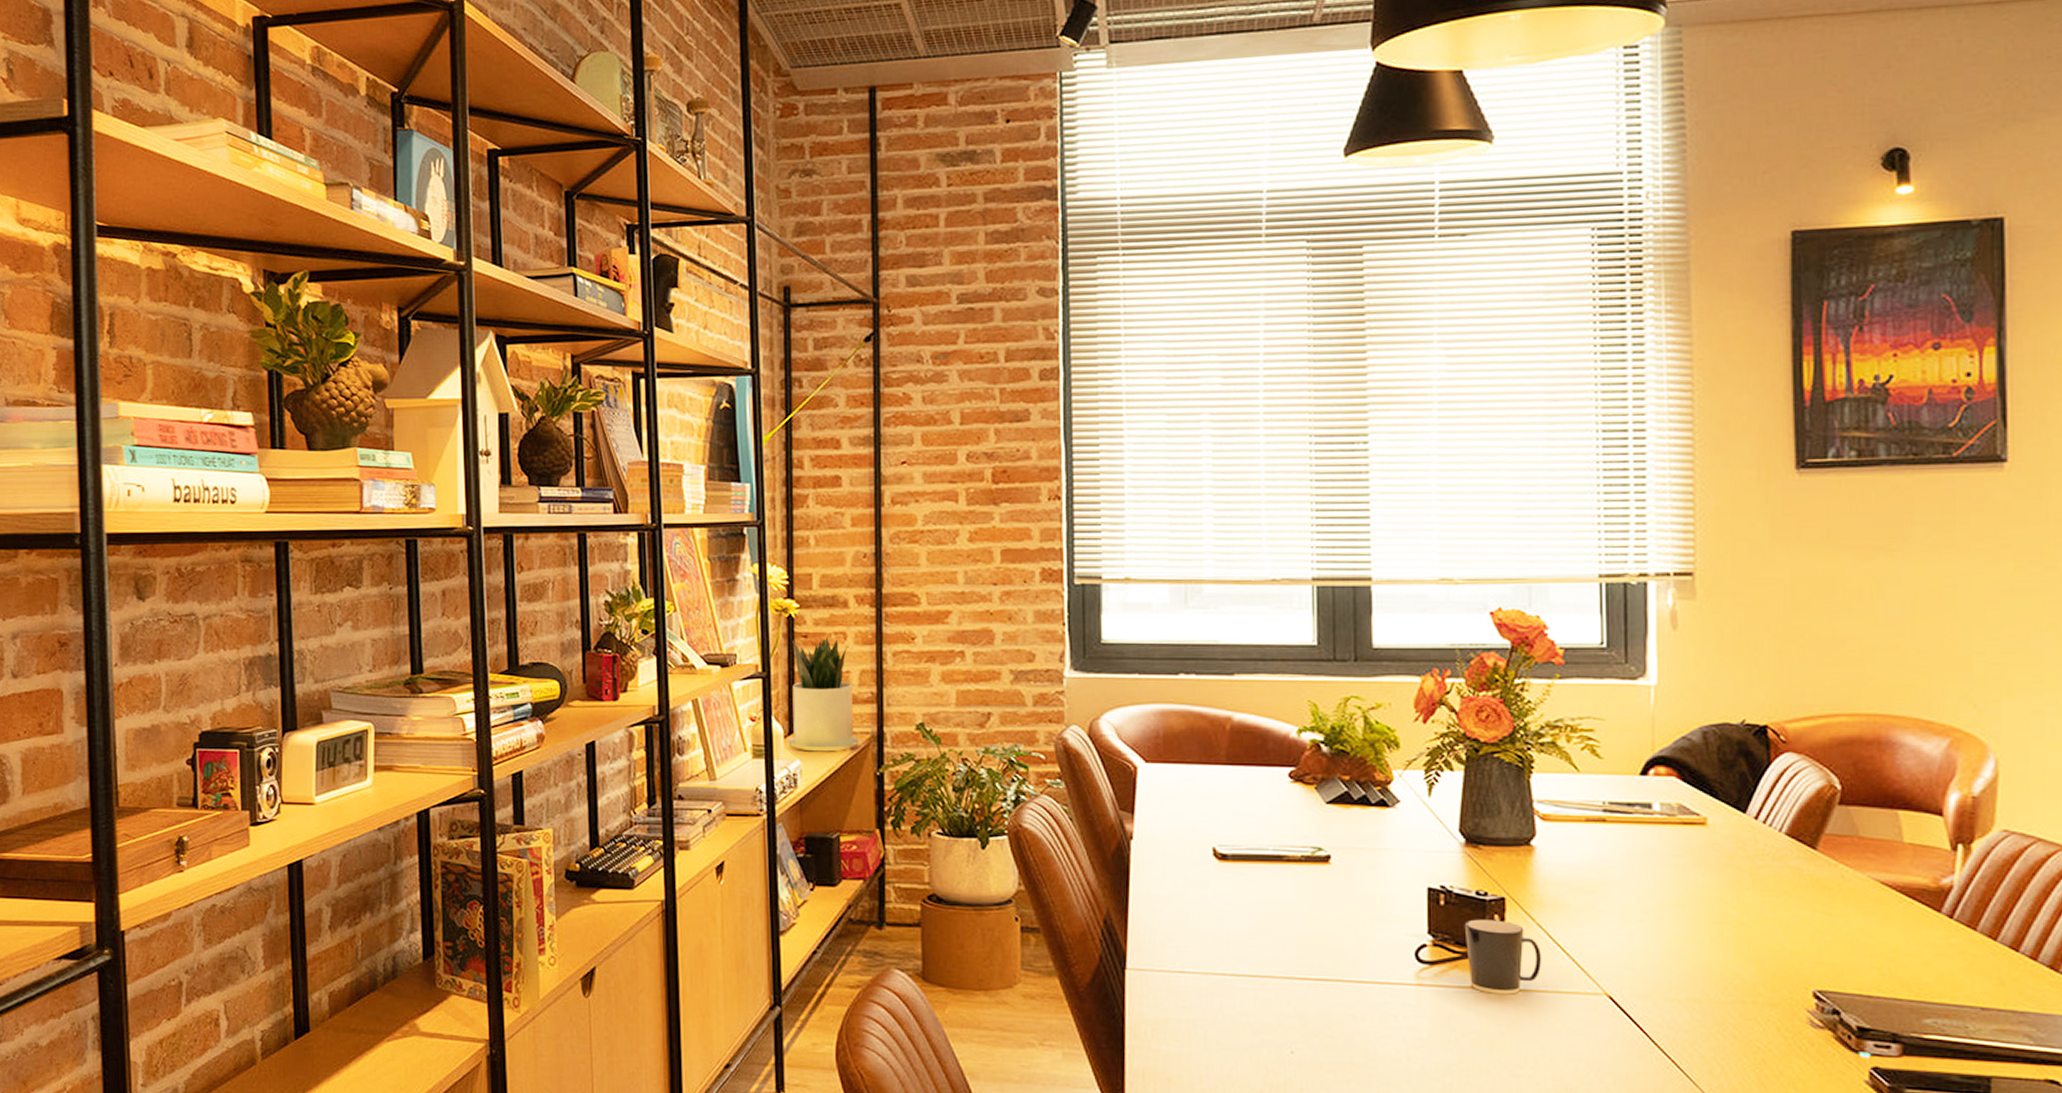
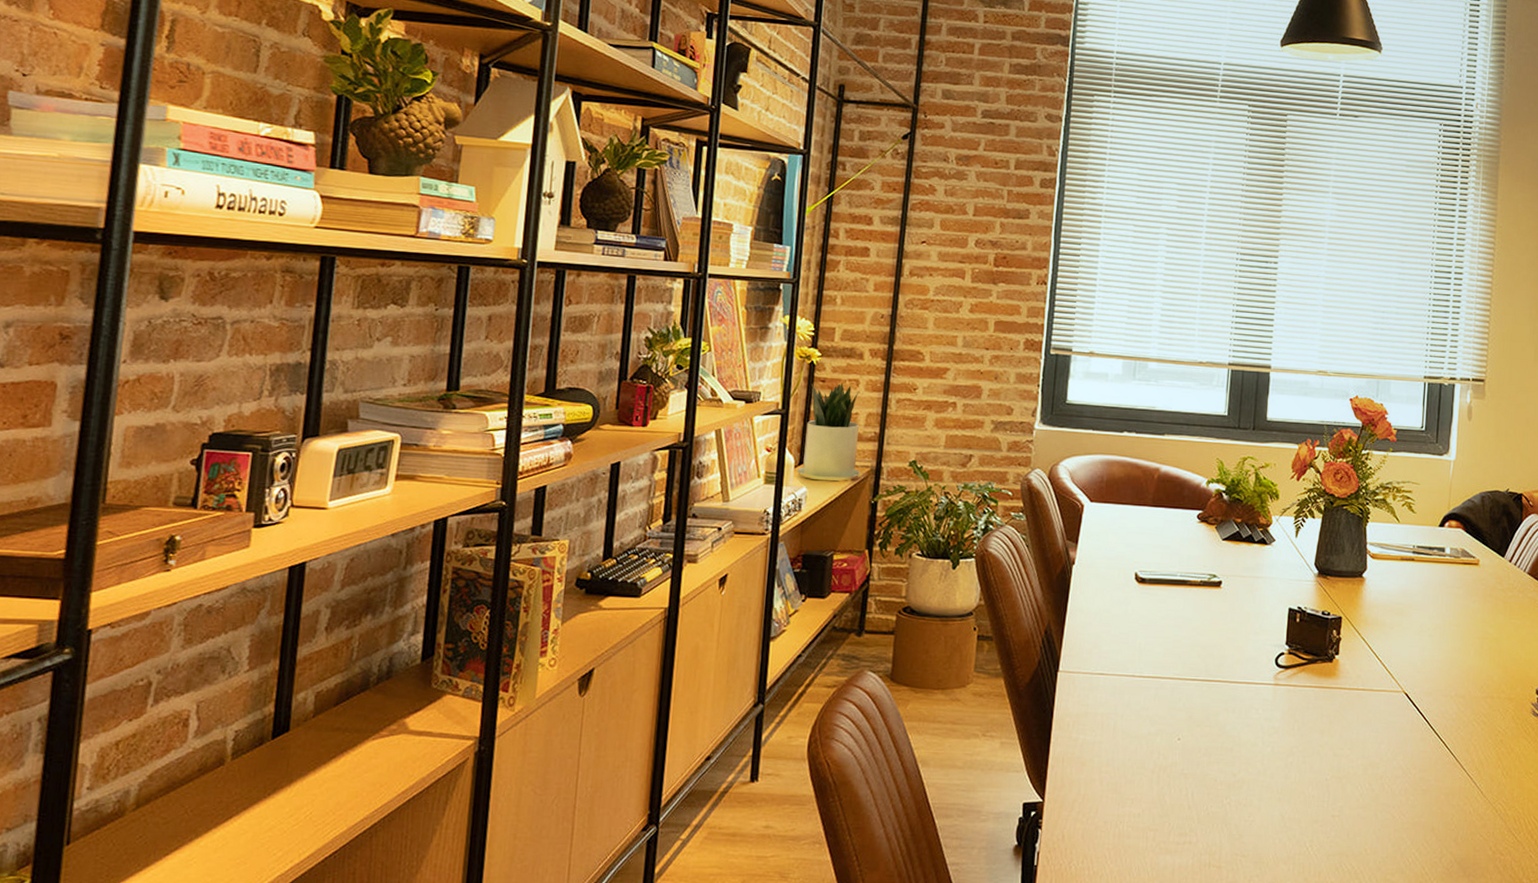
mug: present [1464,919,1542,996] -> none [1311,633,1363,693]

